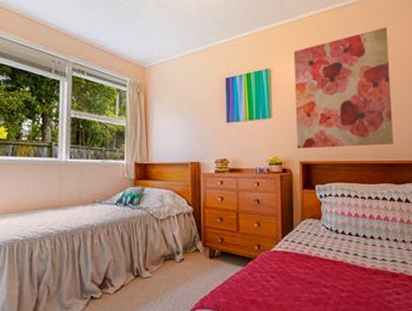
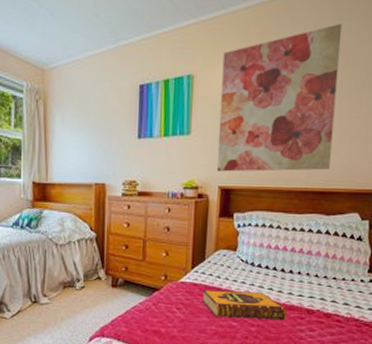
hardback book: none [293,257,374,285] -> present [202,290,287,320]

